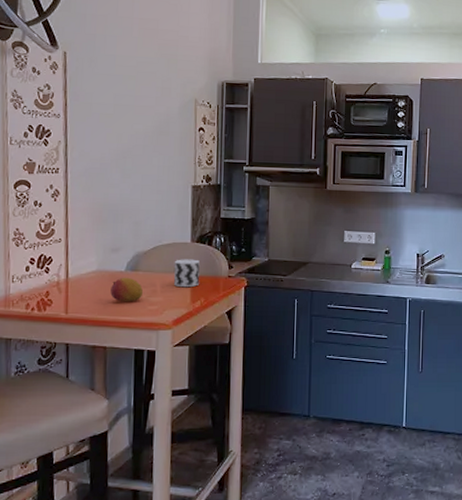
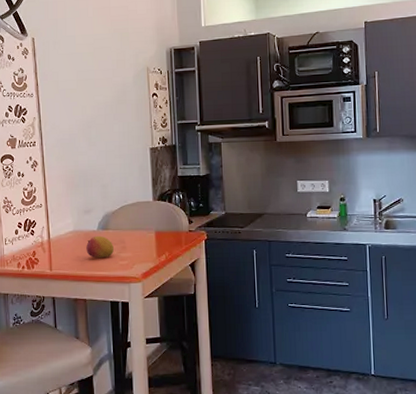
cup: present [173,259,200,288] -> none [139,216,164,243]

